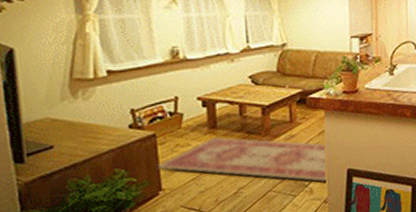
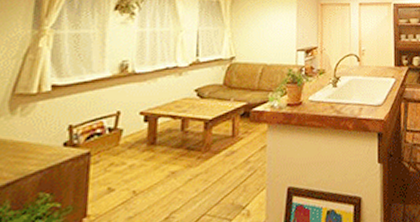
rug: present [156,137,329,182] -> none [85,154,269,203]

